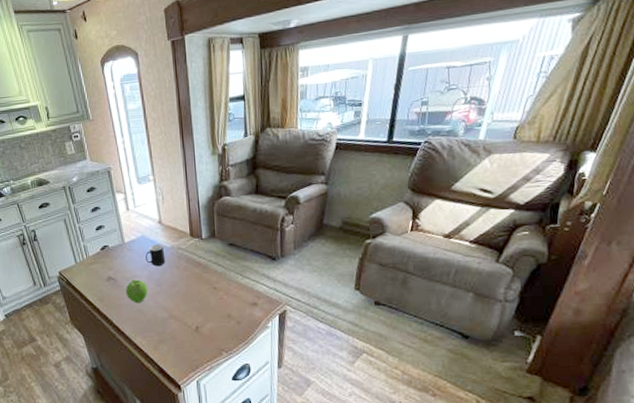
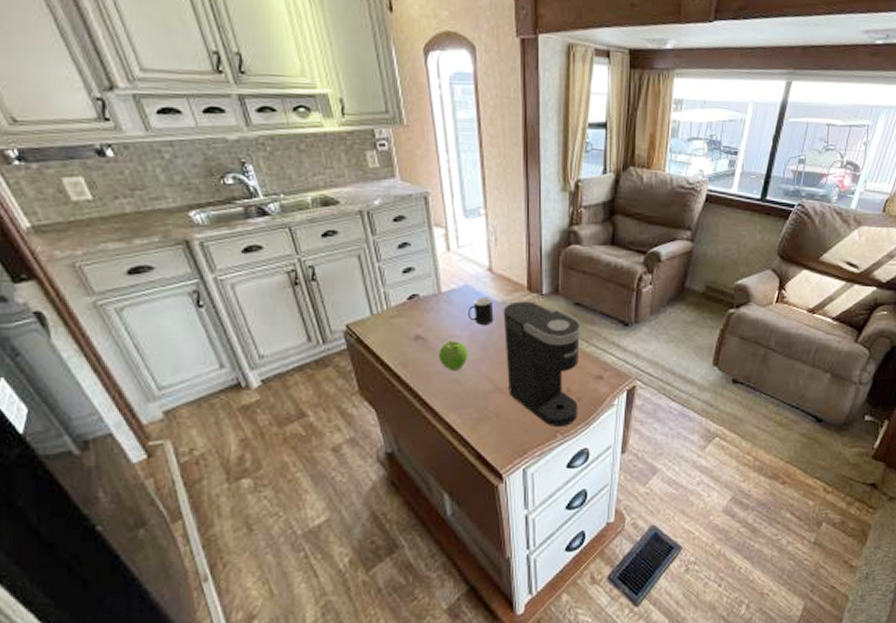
coffee maker: none [172,245,239,347] -> present [503,301,582,428]

